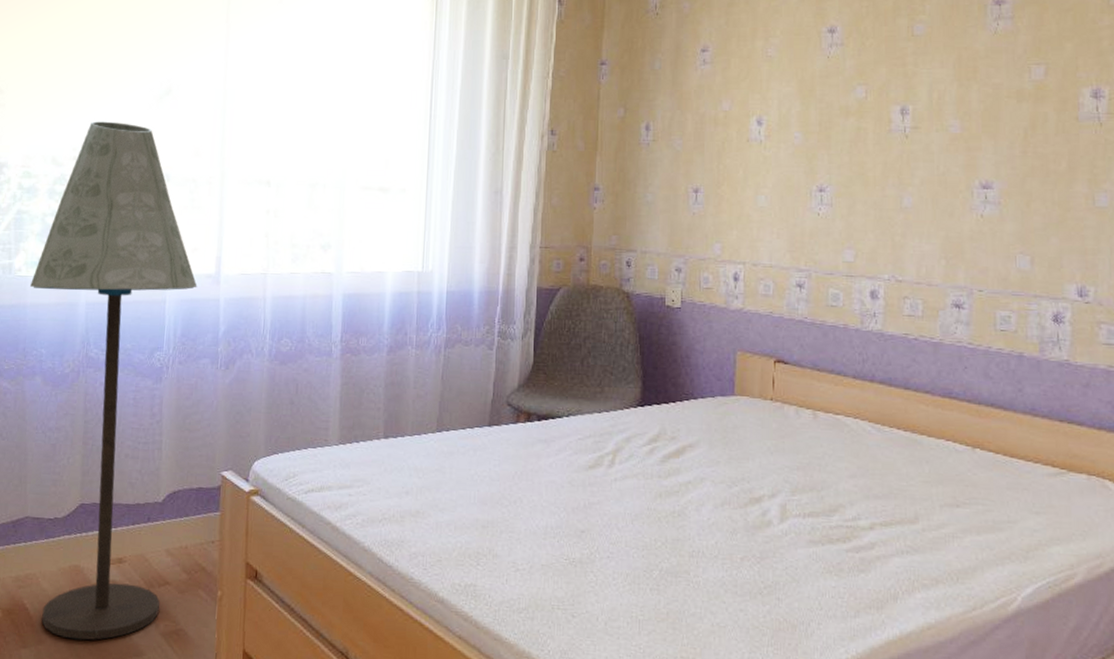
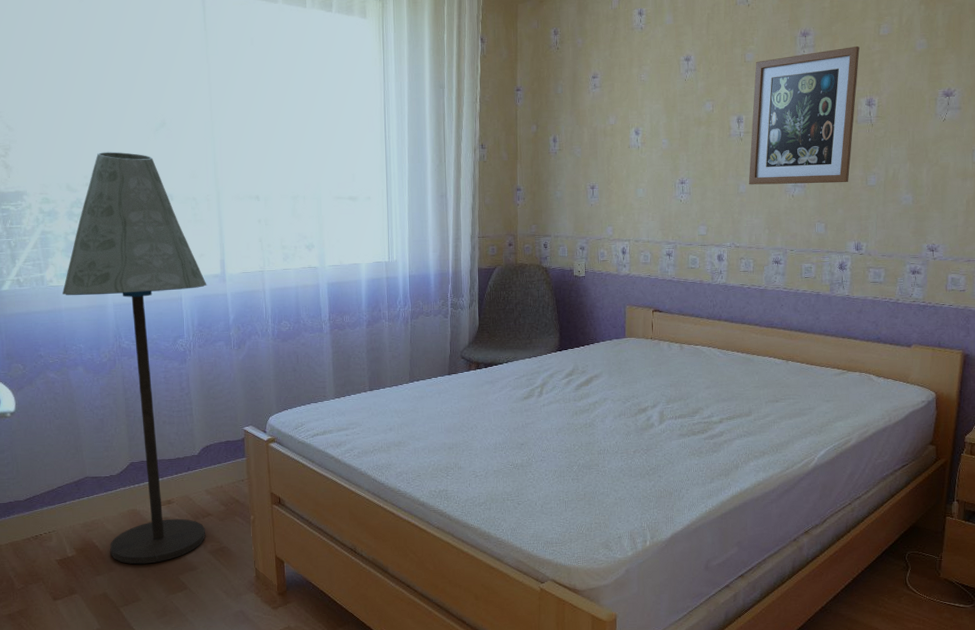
wall art: none [916,18,1080,202] -> present [748,45,860,185]

